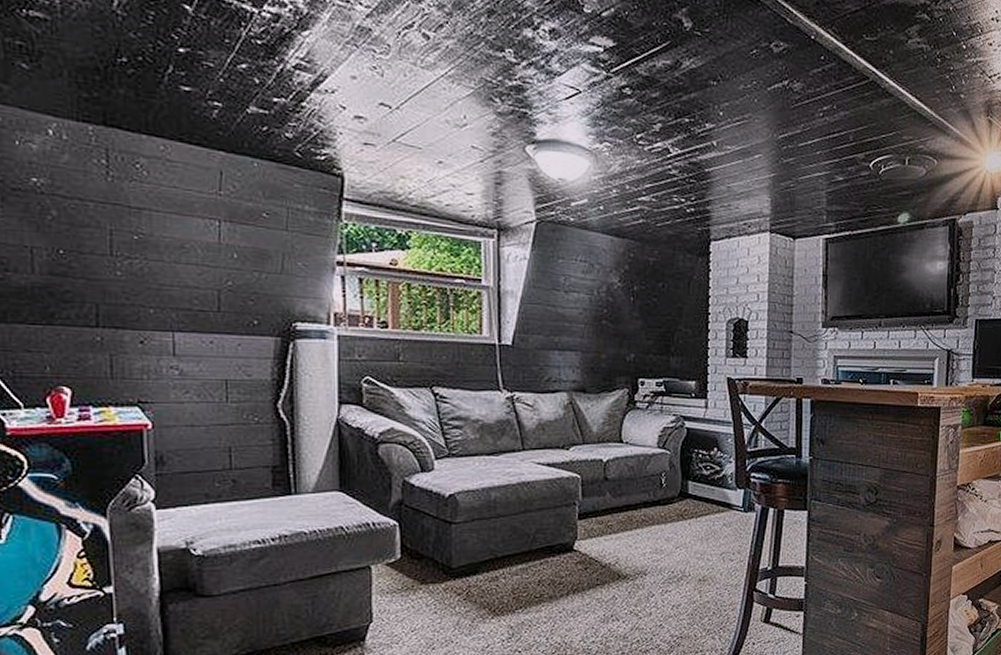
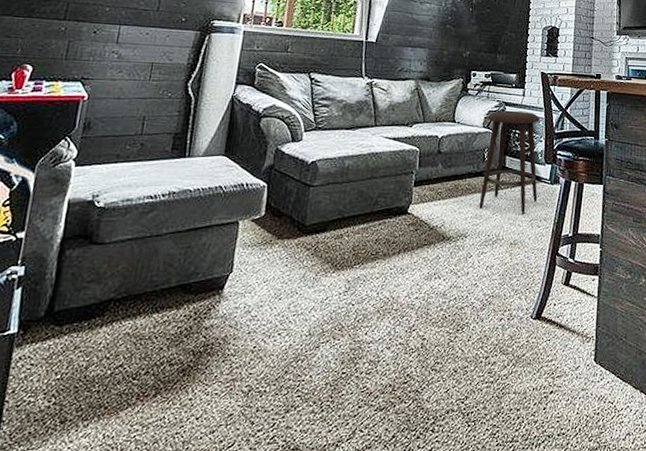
stool: none [658,426,729,548] -> present [478,110,540,216]

